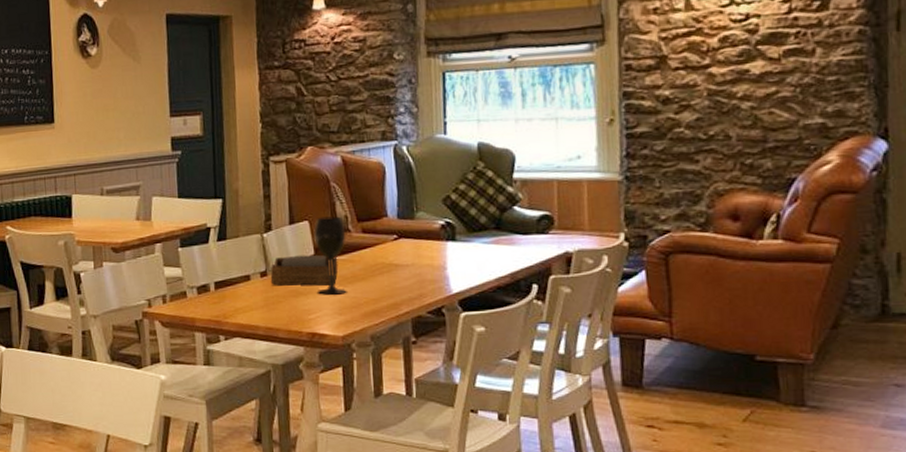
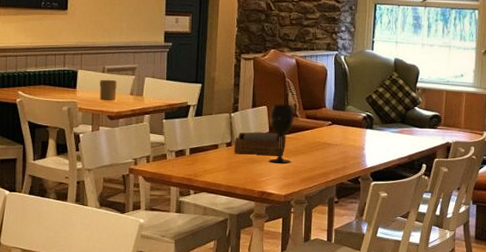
candle: none [98,203,120,231] -> present [99,79,117,101]

